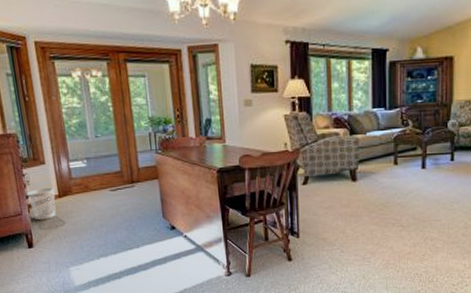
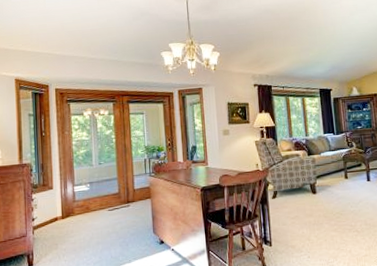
wastebasket: present [27,187,56,221] -> none [34,210,59,242]

